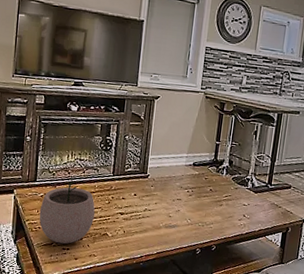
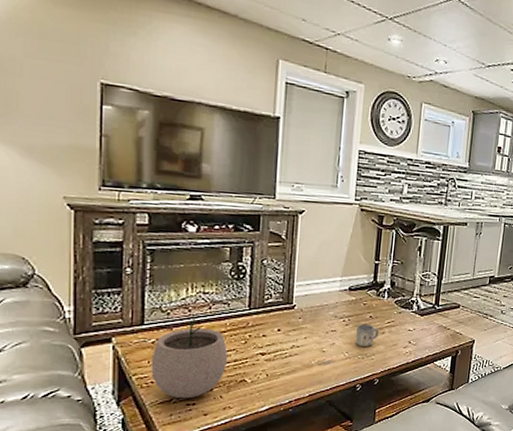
mug: none [197,195,218,217] -> present [355,323,379,347]

